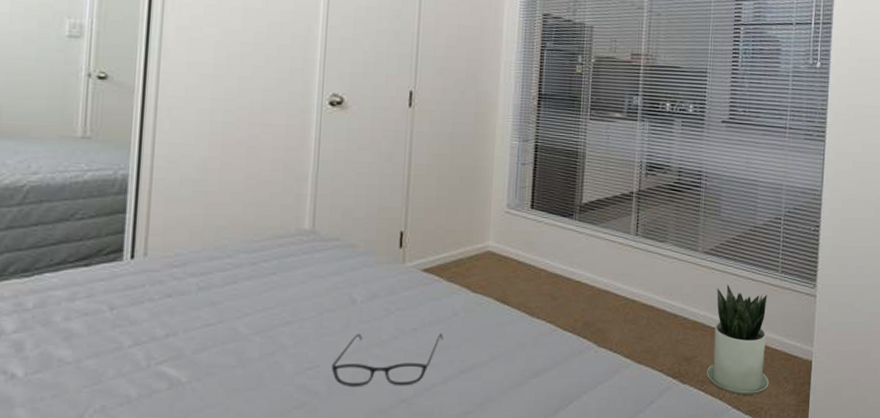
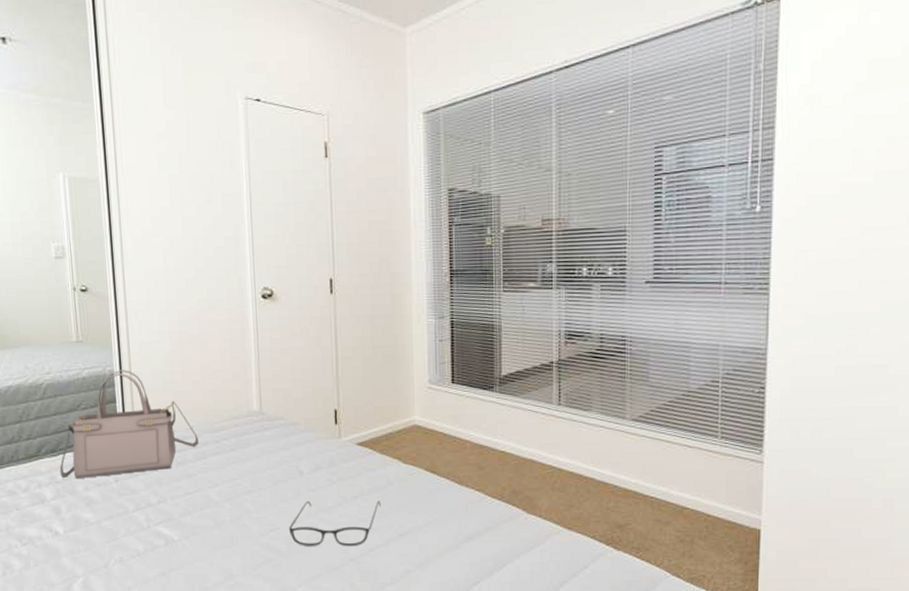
handbag: none [31,174,231,307] -> present [60,369,199,480]
planter: present [707,284,769,395] -> none [642,451,711,563]

